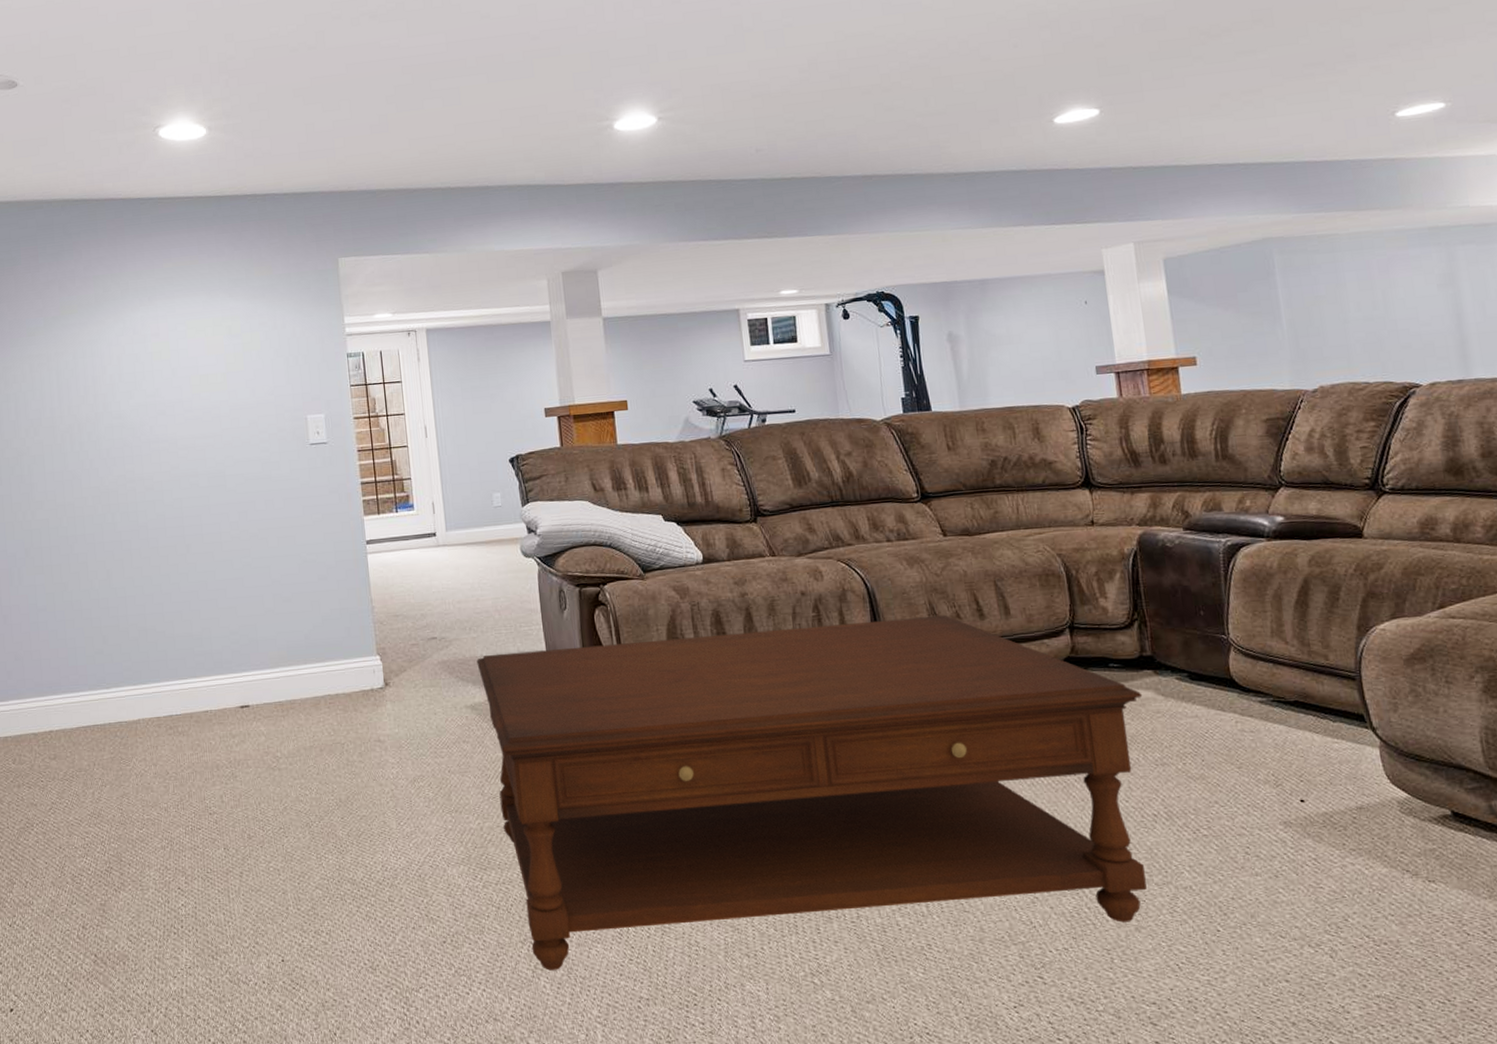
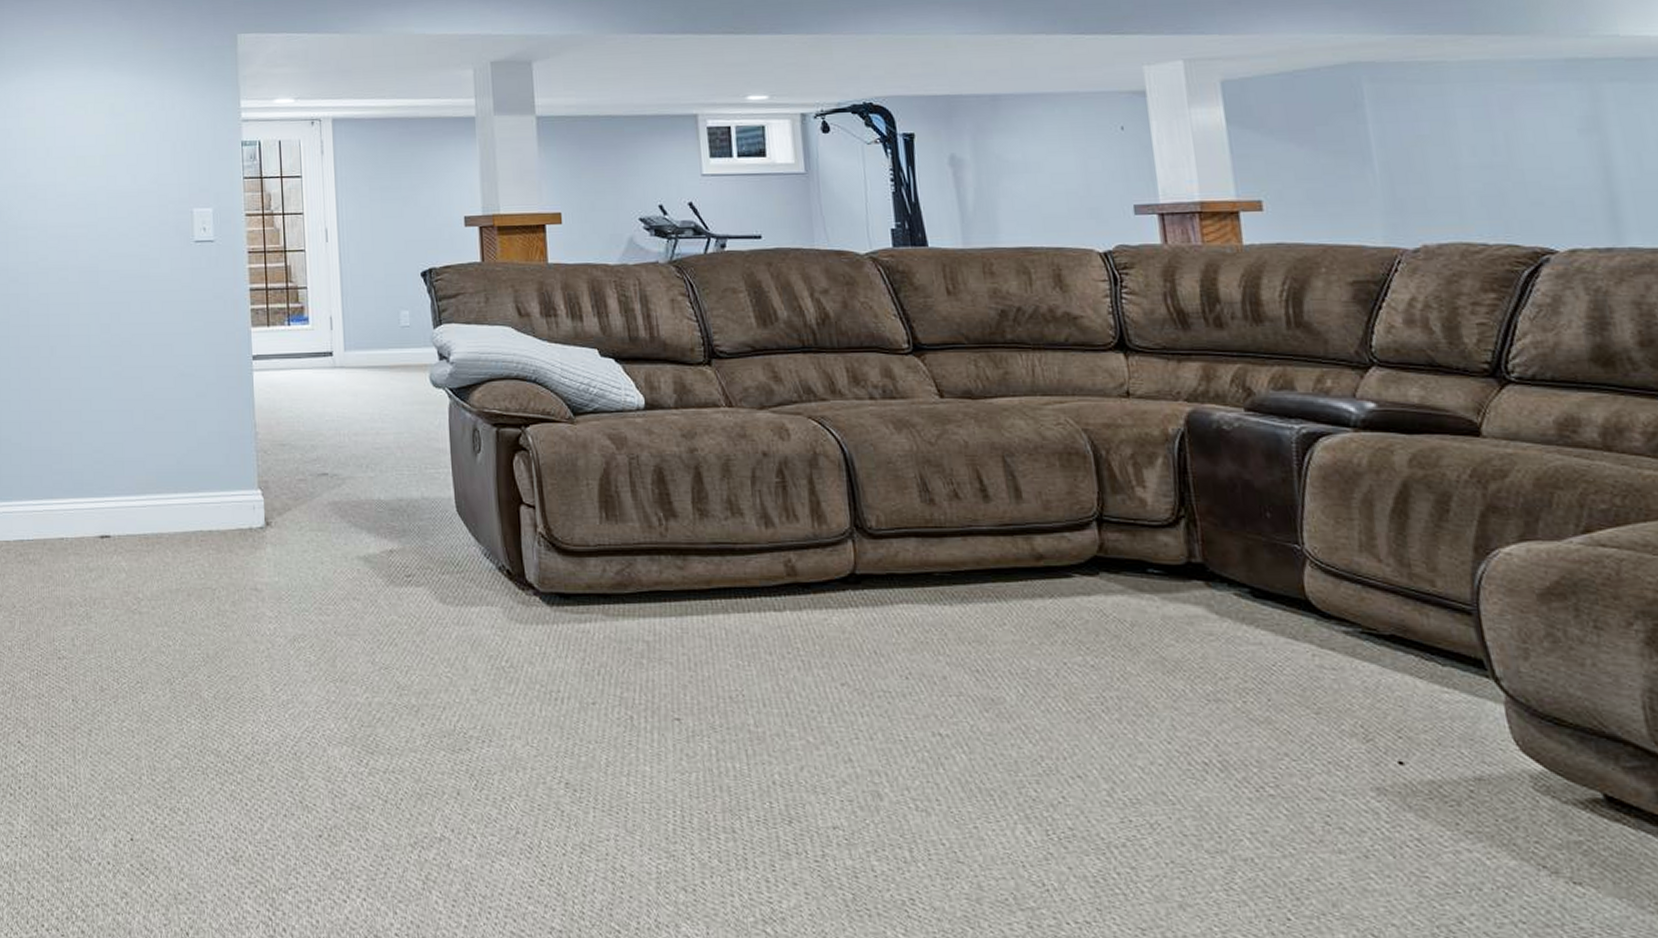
coffee table: present [476,614,1147,971] -> none [373,492,1194,897]

